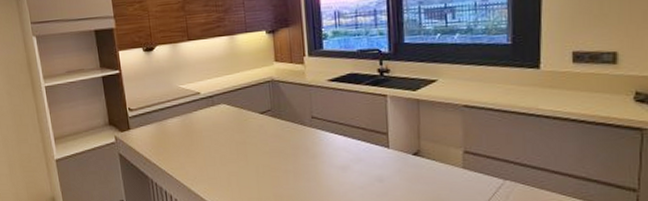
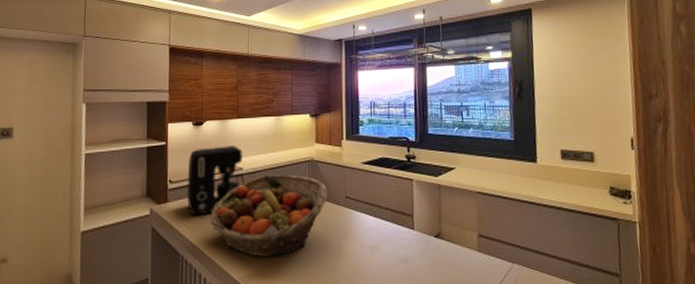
coffee maker: none [144,69,204,141] -> present [187,144,245,216]
fruit basket: none [173,97,293,179] -> present [210,174,328,258]

